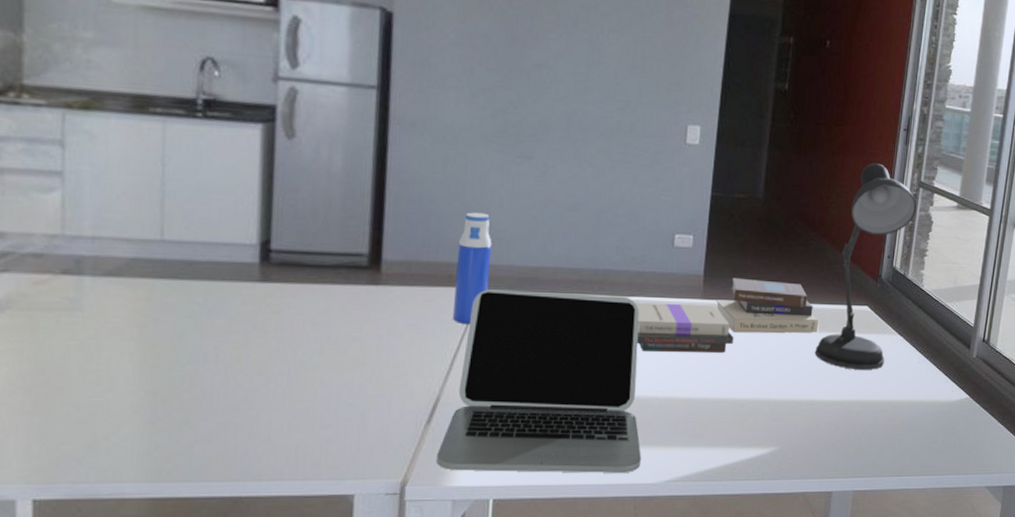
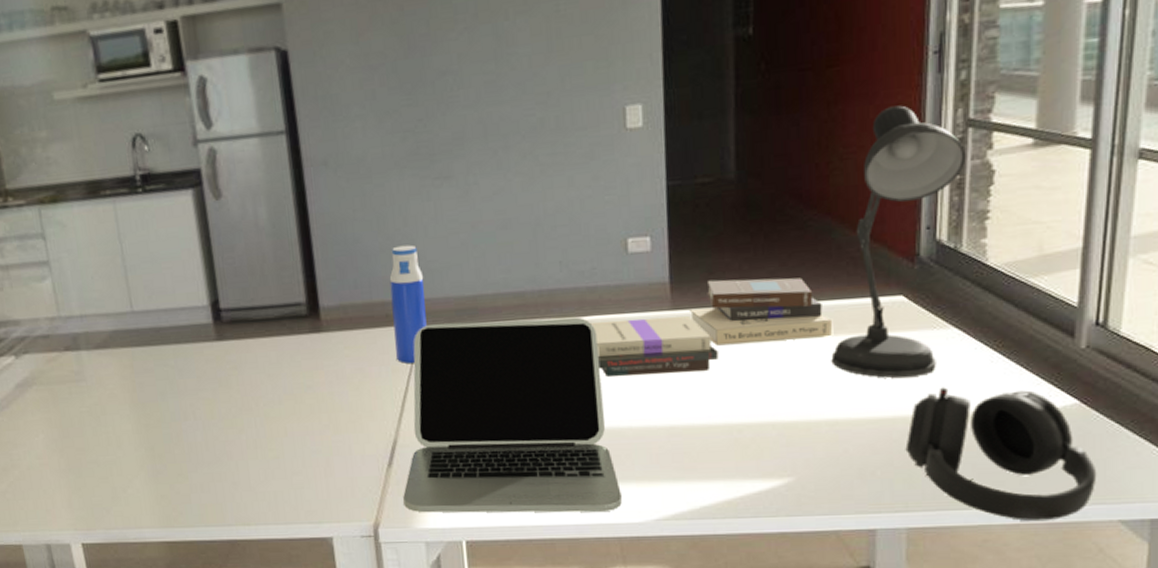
headphones: none [858,379,976,486] -> present [905,387,1097,521]

